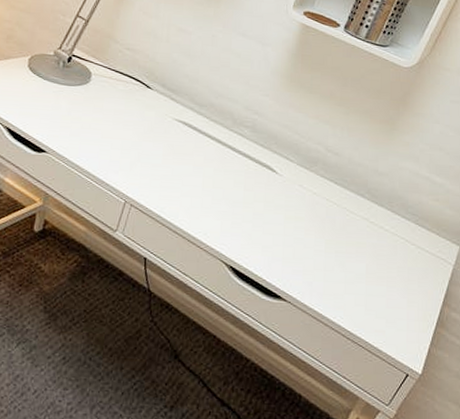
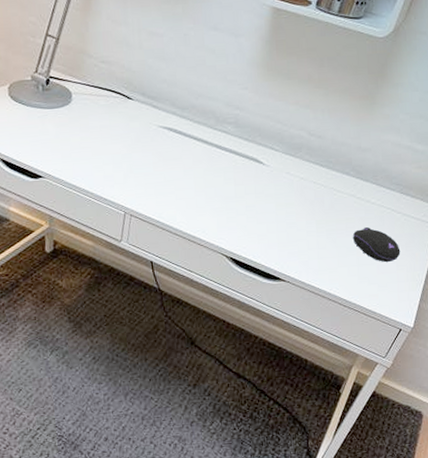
computer mouse: none [363,255,412,296] -> present [353,227,401,262]

